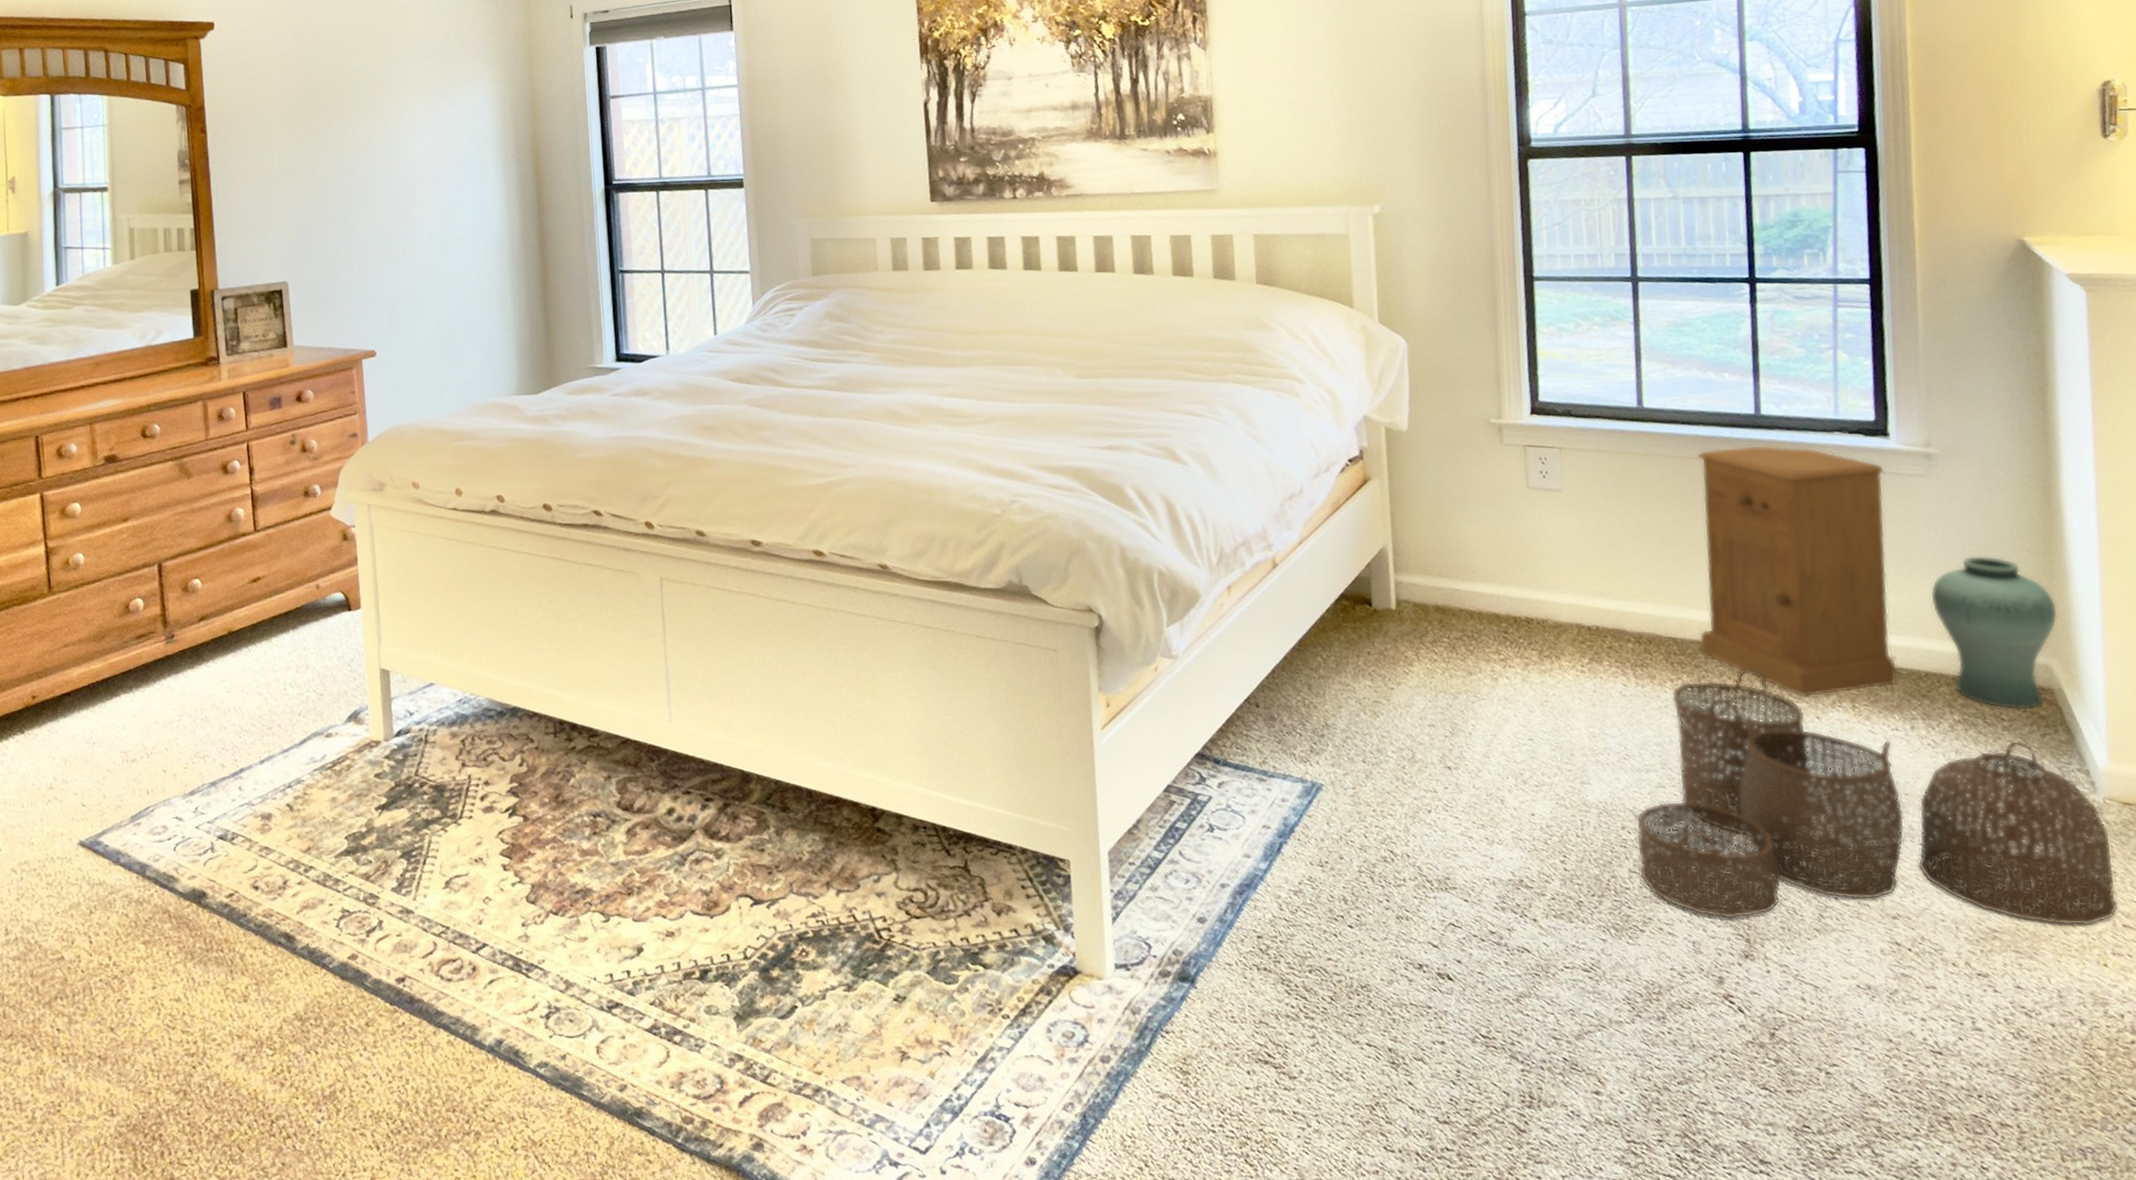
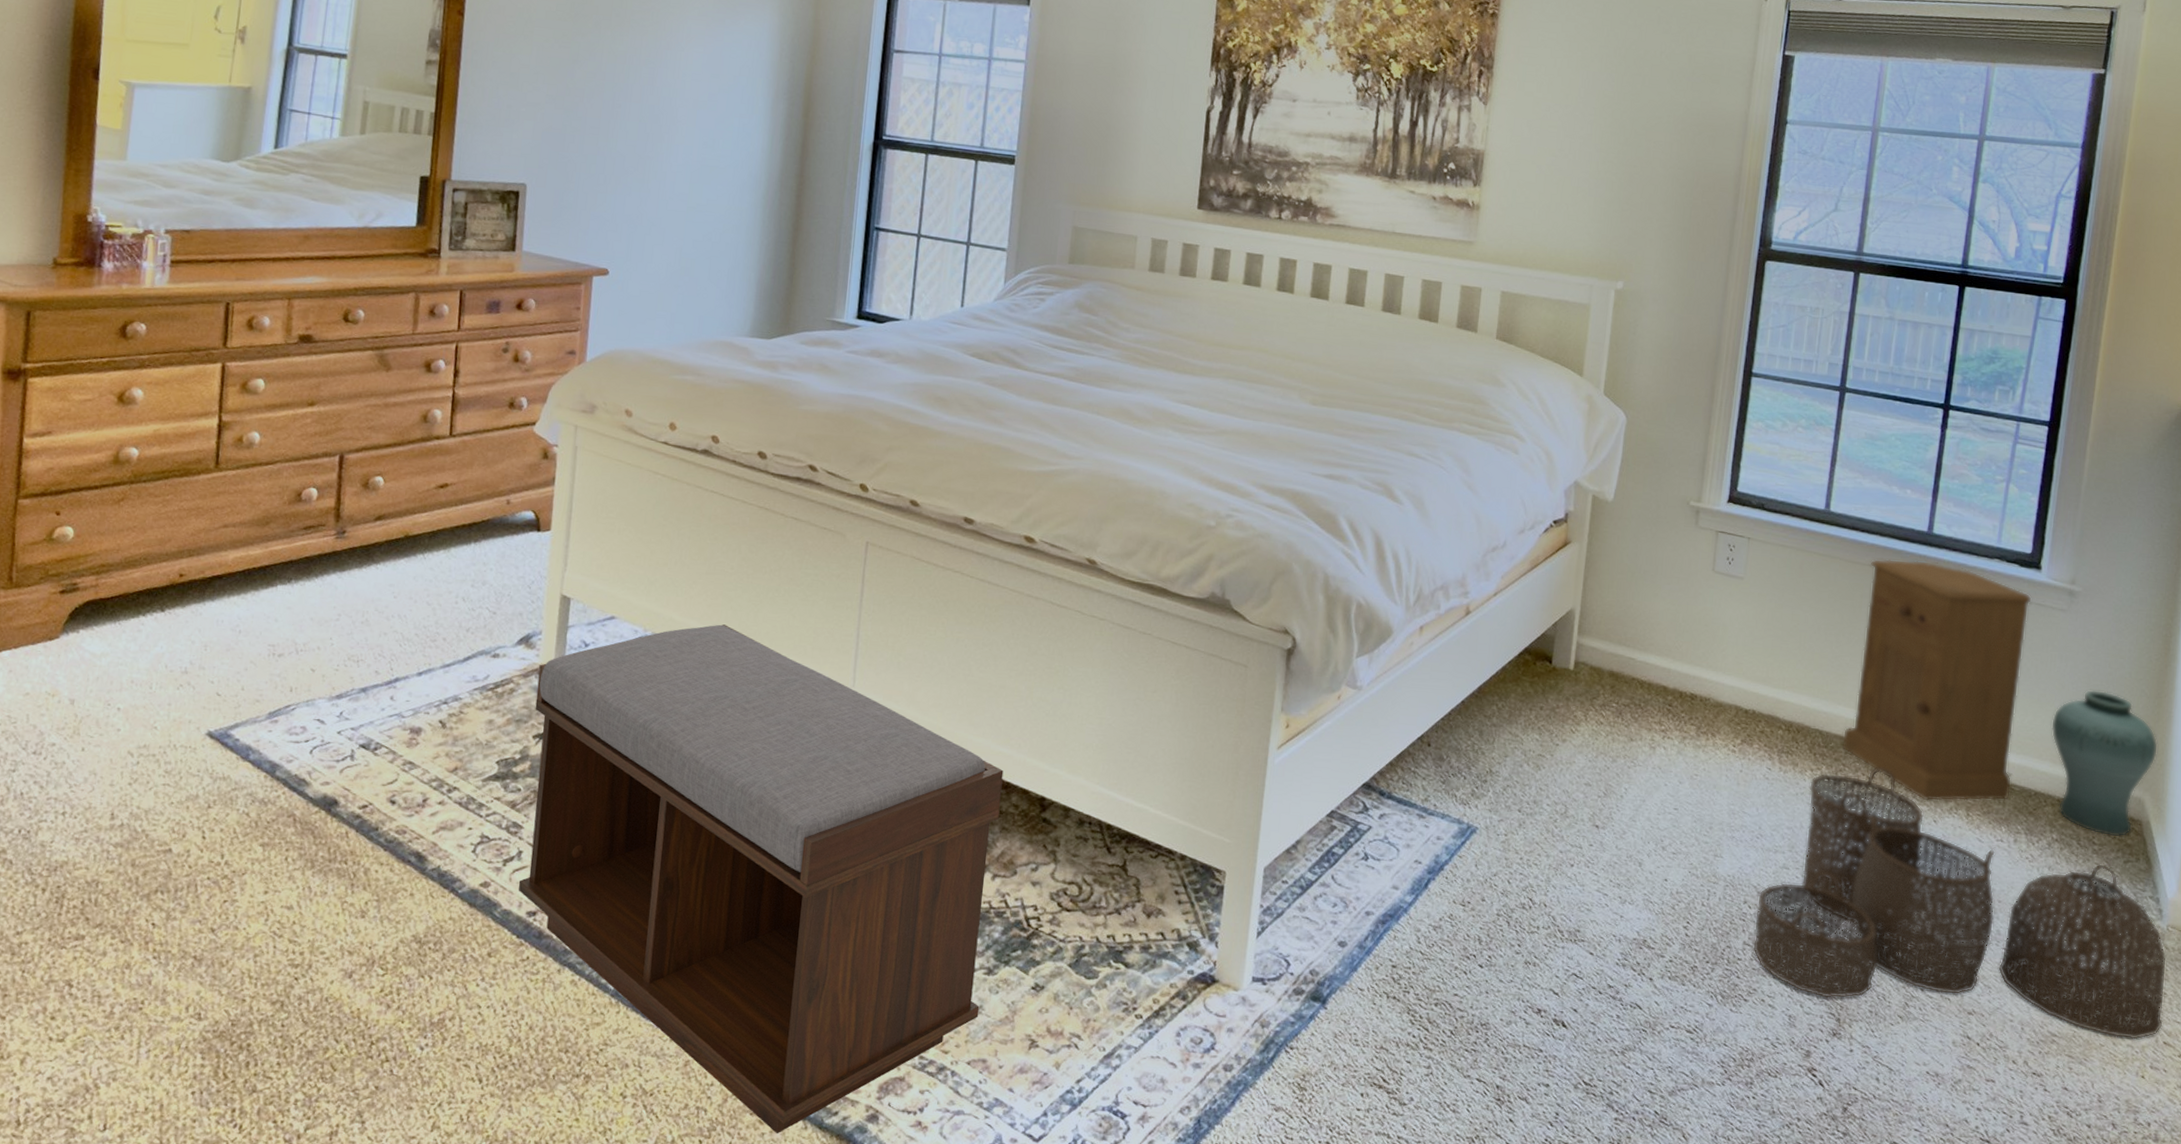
bench: none [371,677,846,1172] -> present [518,624,1004,1134]

